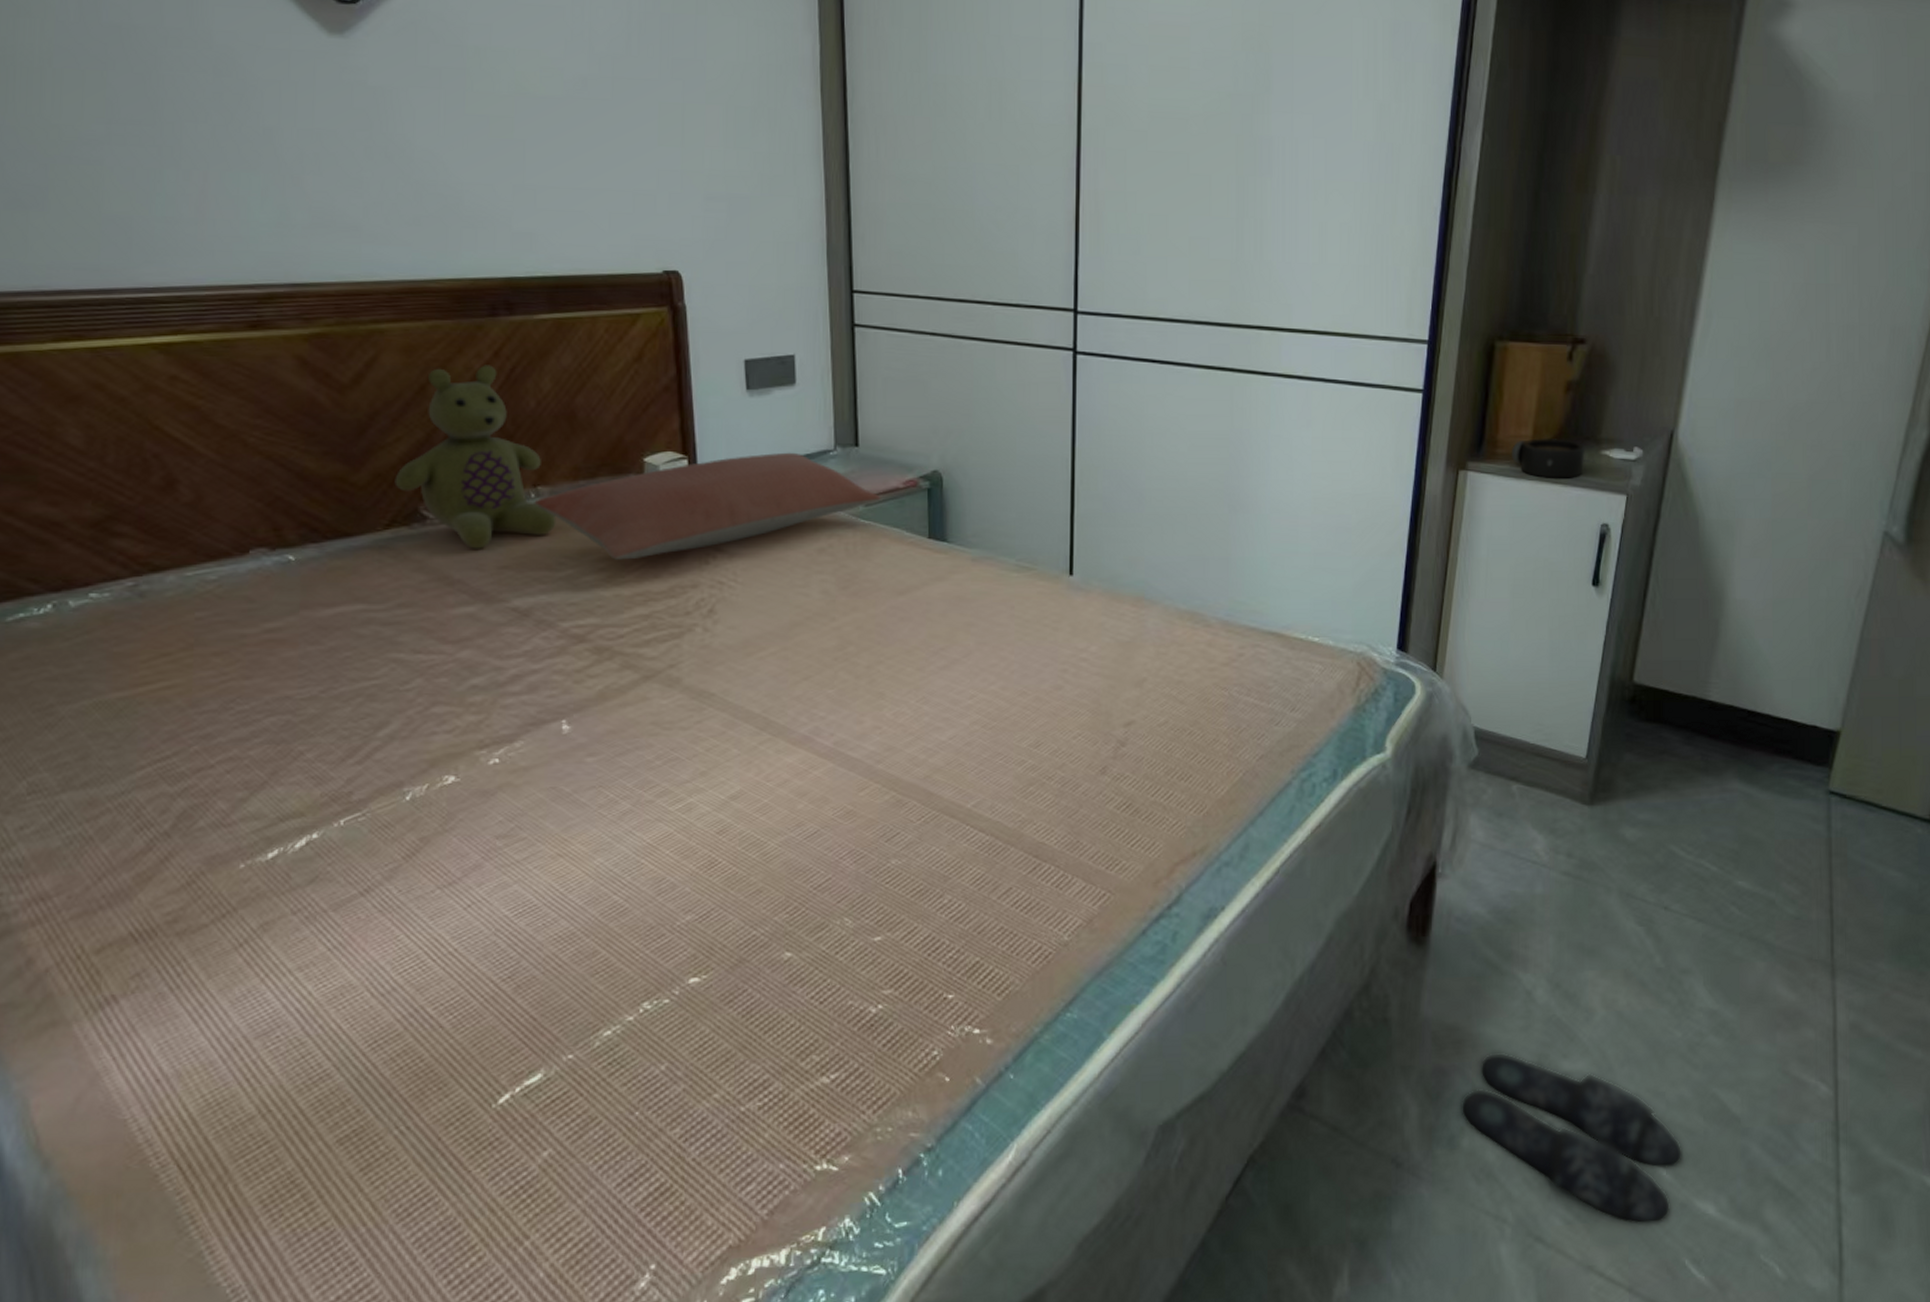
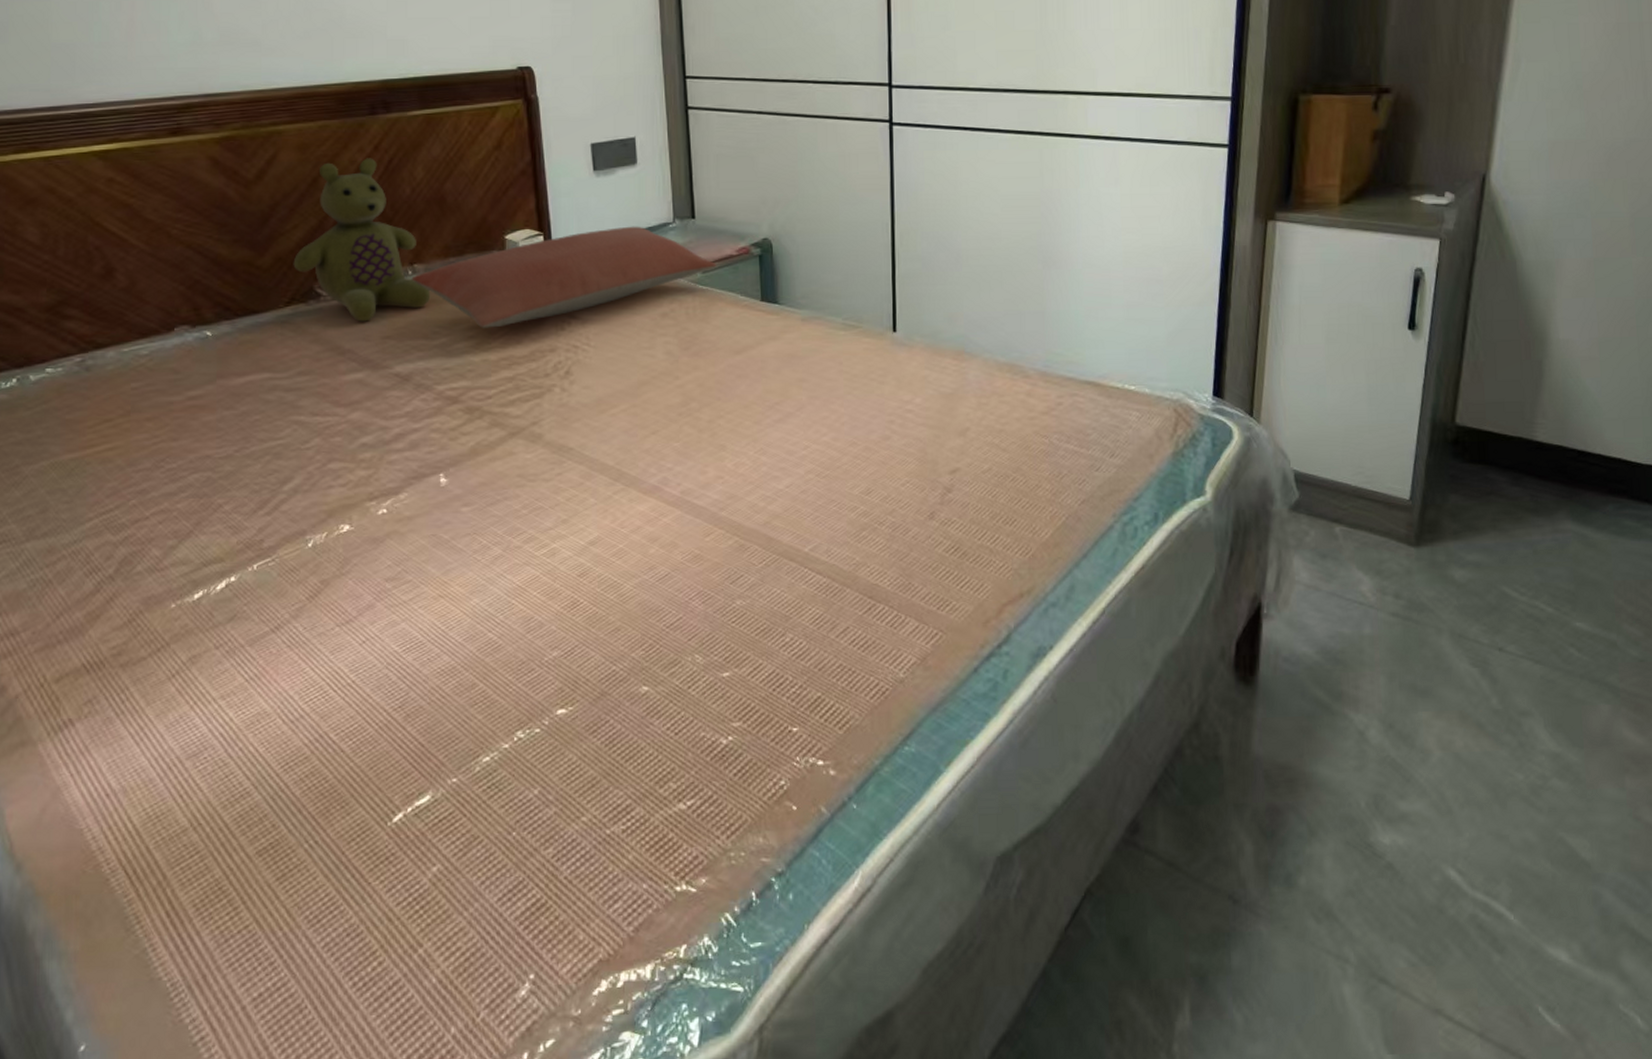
slippers: present [1461,1051,1682,1225] -> none [1296,790,1530,969]
alarm clock: present [1511,438,1596,478] -> none [1319,187,1406,225]

